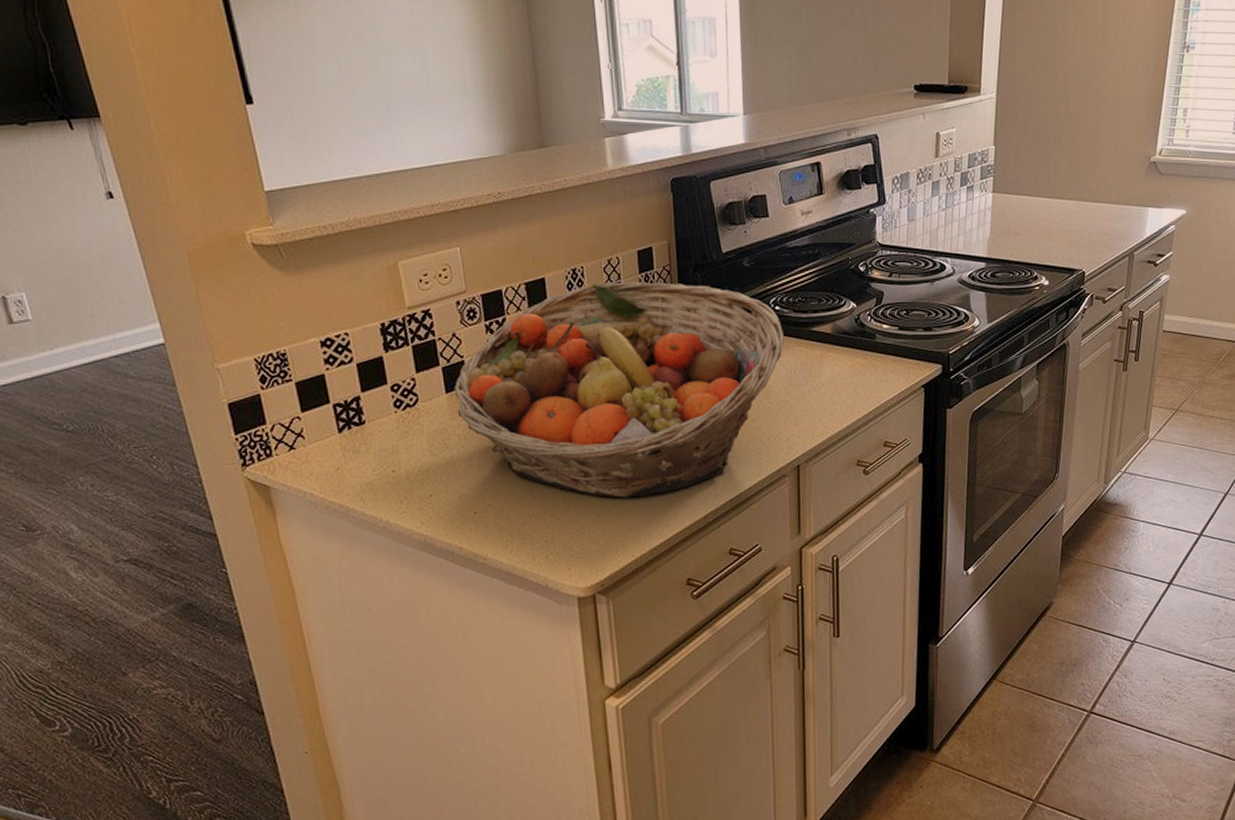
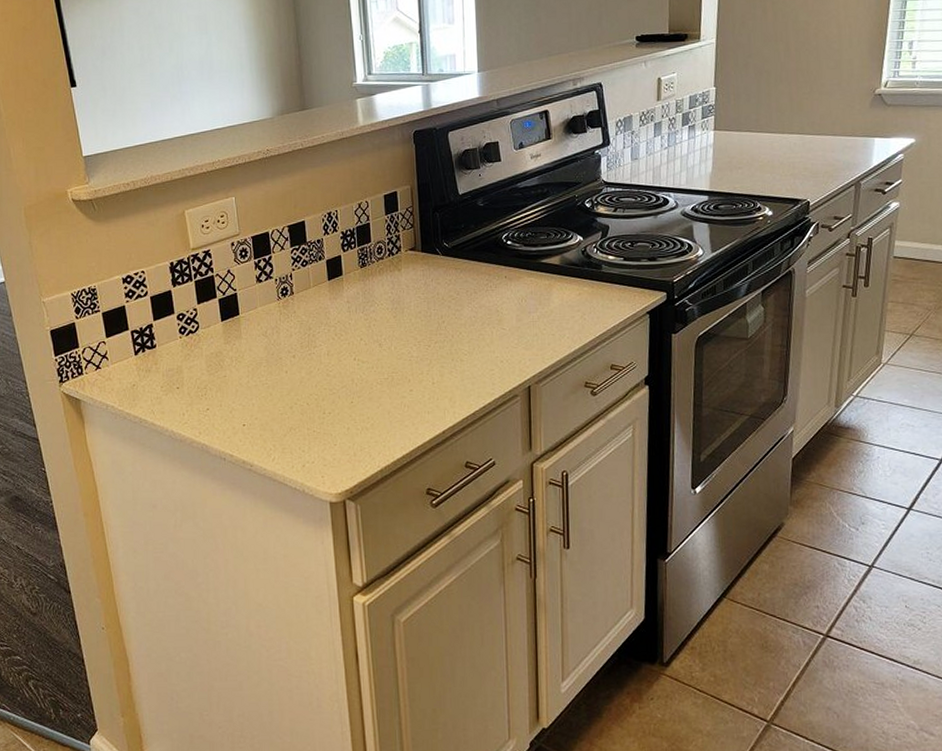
fruit basket: present [453,281,784,498] -> none [227,222,515,414]

